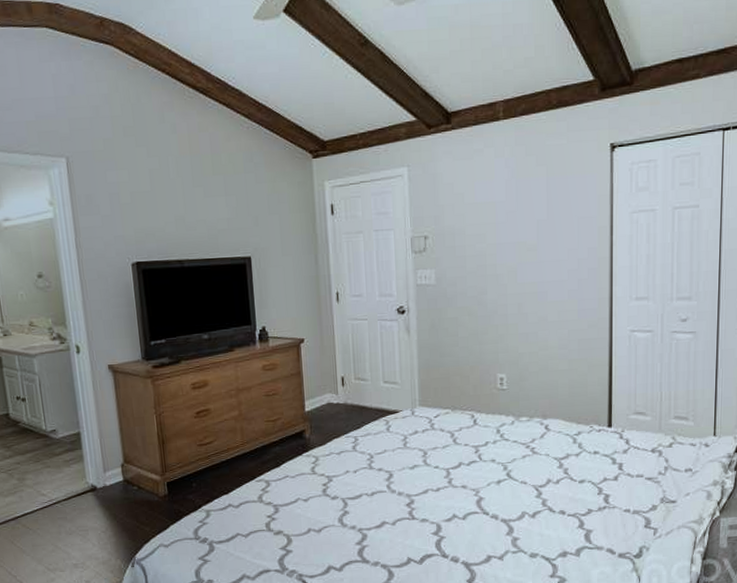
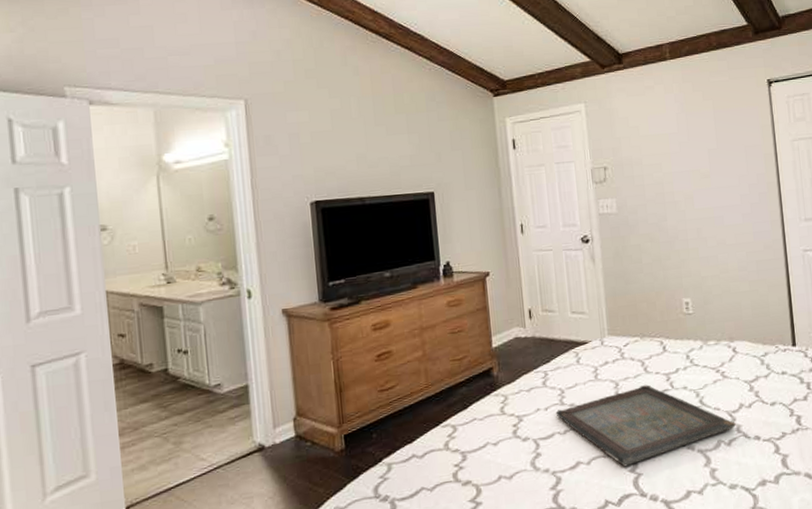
serving tray: none [364,455,541,530] -> present [555,385,736,467]

